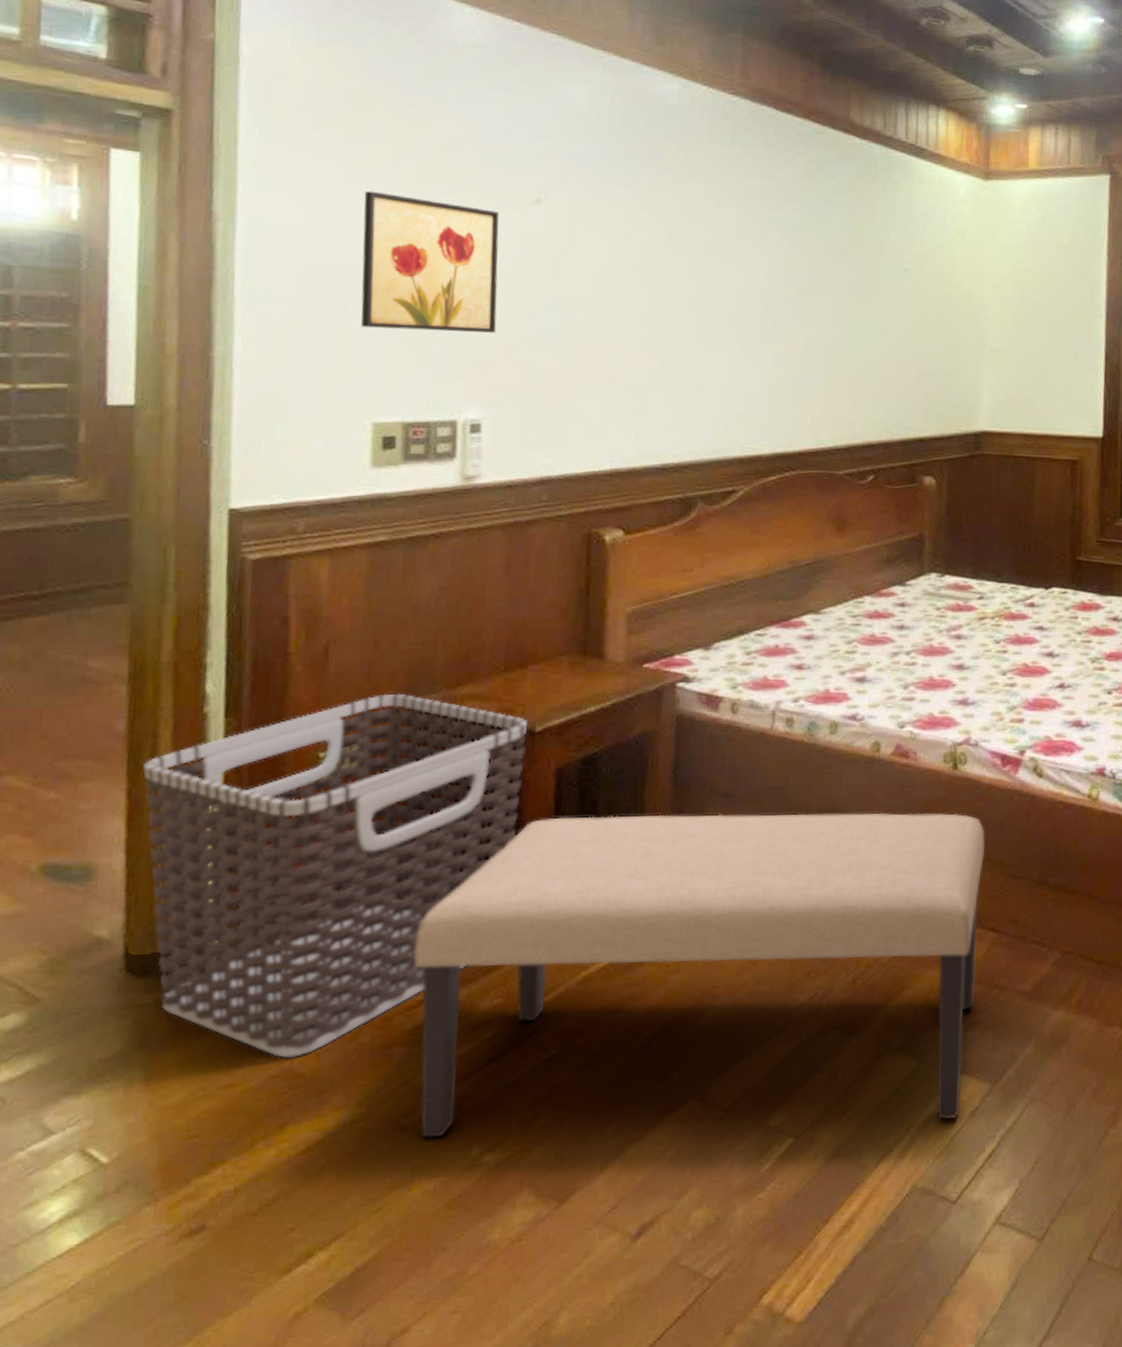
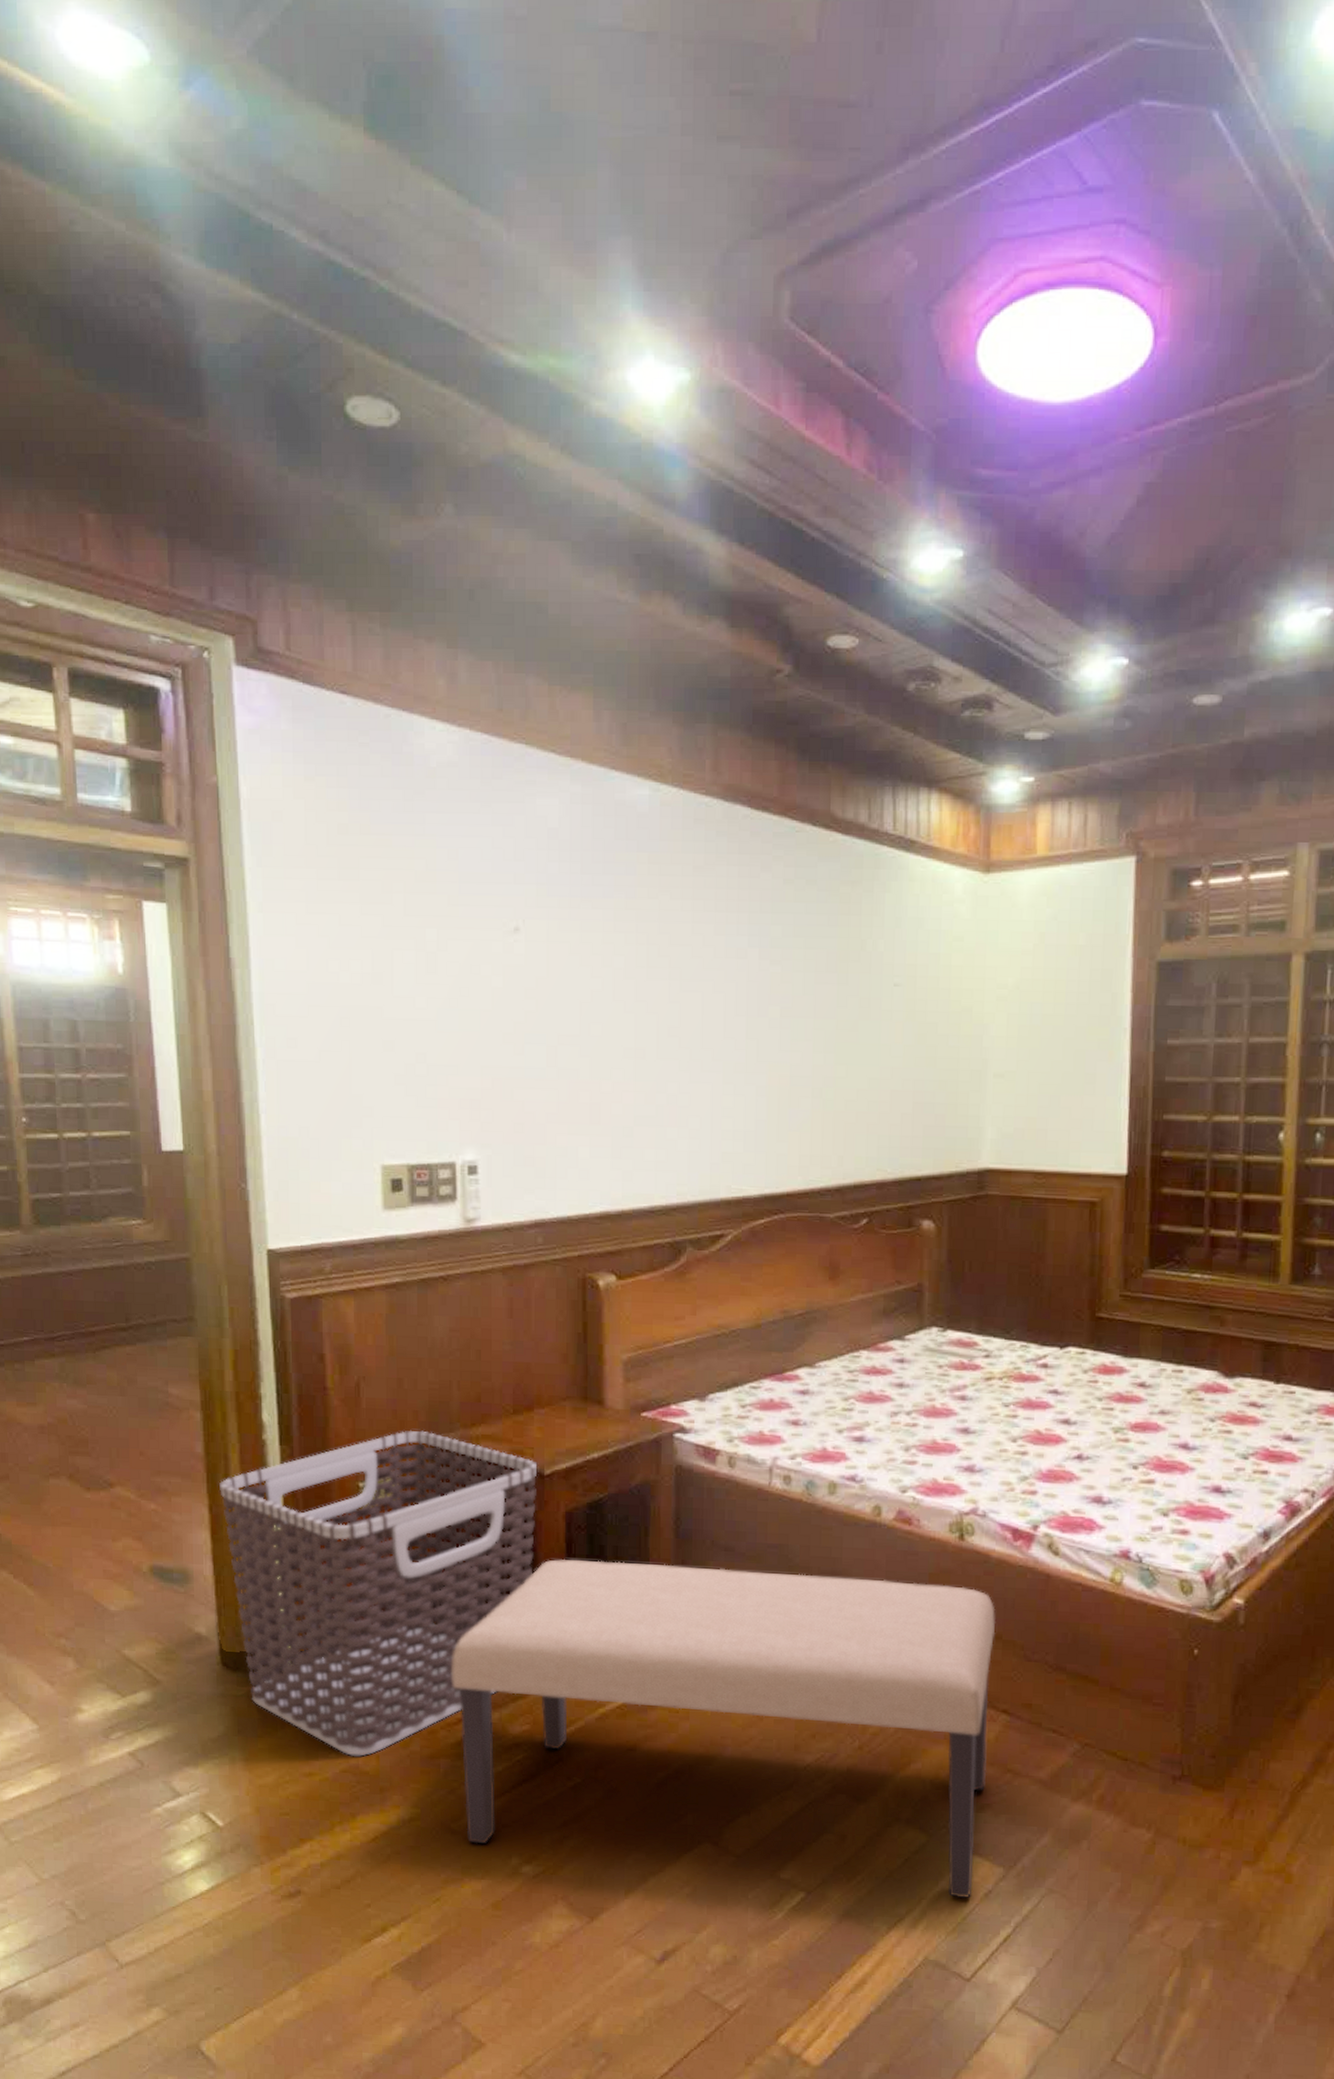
wall art: present [361,190,499,333] -> none [358,928,485,1072]

